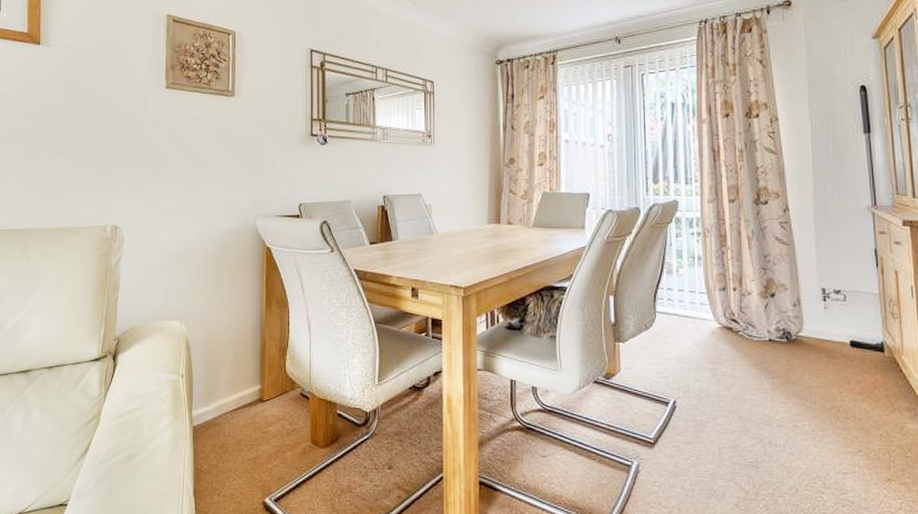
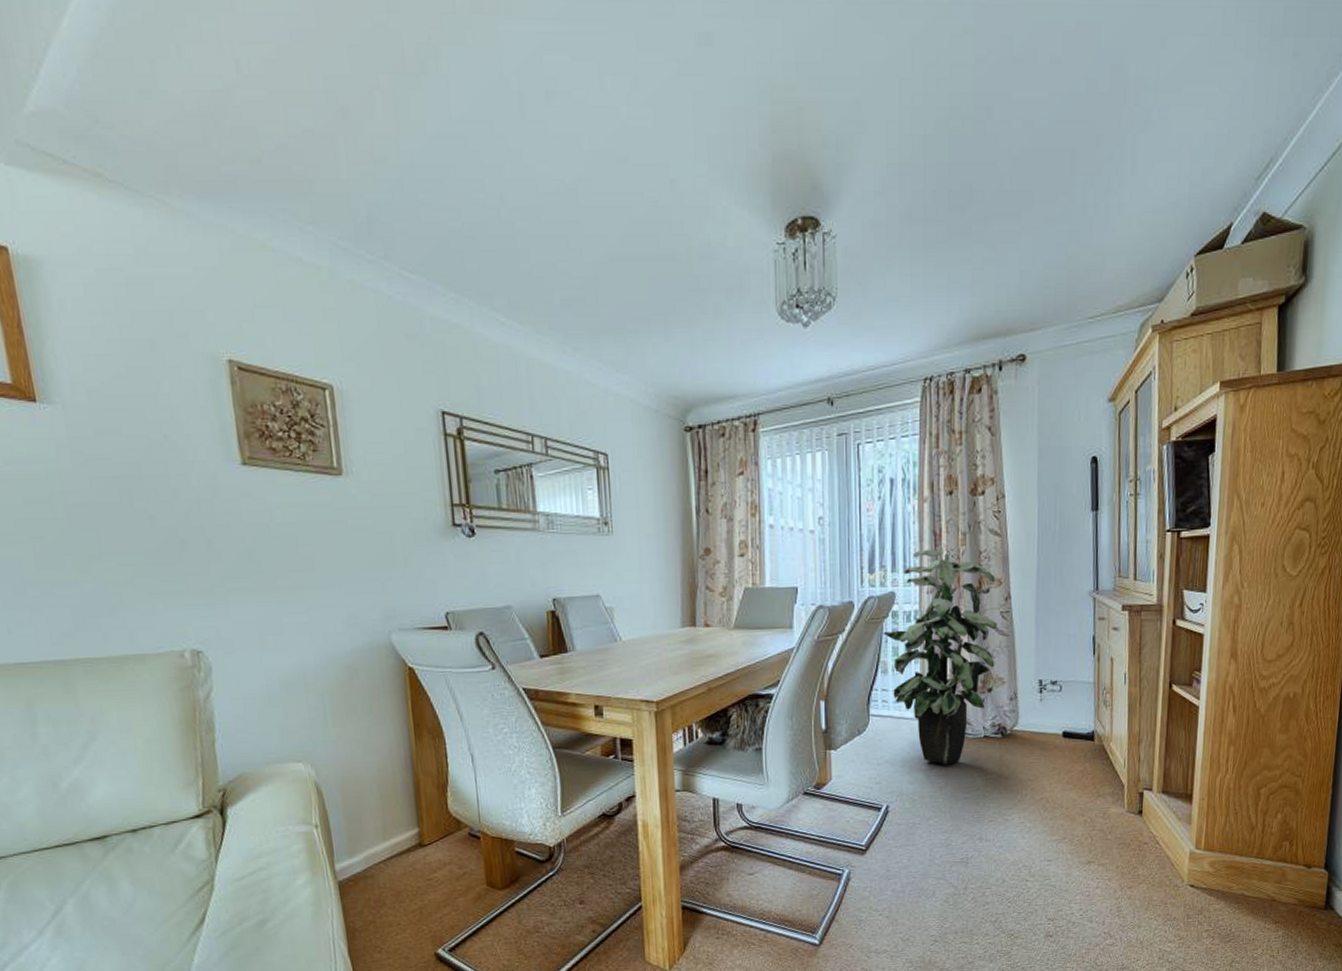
indoor plant: none [667,163,777,365] -> present [883,549,997,765]

